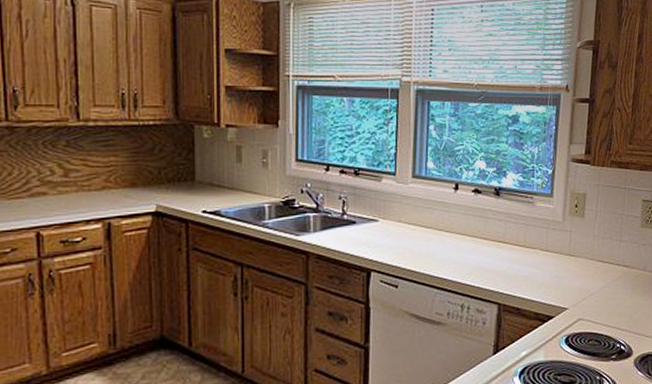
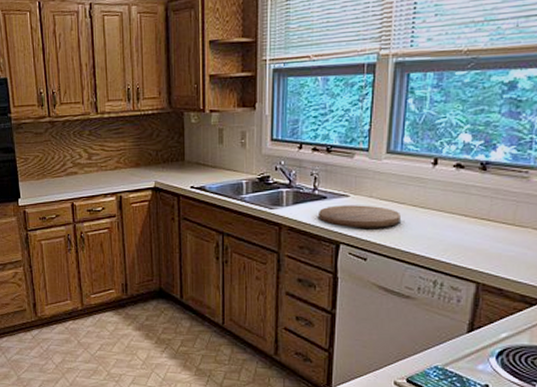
cutting board: none [348,230,428,255] -> present [319,205,400,228]

